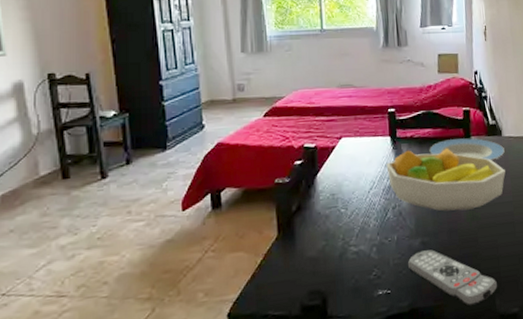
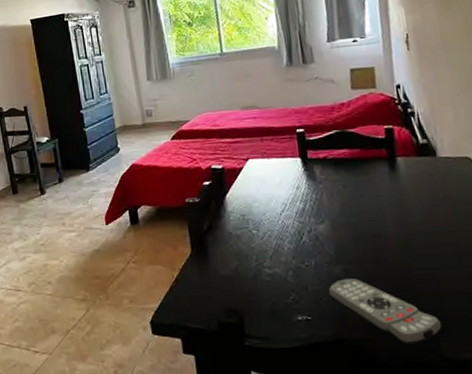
fruit bowl: present [386,148,506,212] -> none [298,169,445,239]
plate: present [429,138,505,160] -> none [346,159,441,184]

